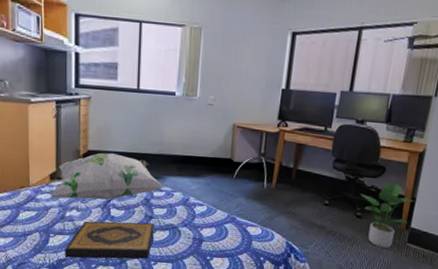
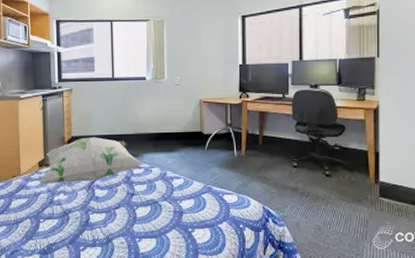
hardback book: present [65,221,154,259] -> none [54,200,137,242]
potted plant: present [360,182,415,248] -> none [325,139,379,204]

